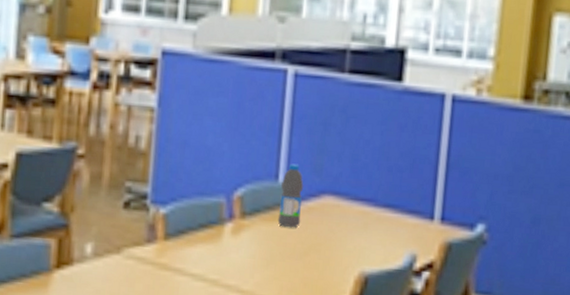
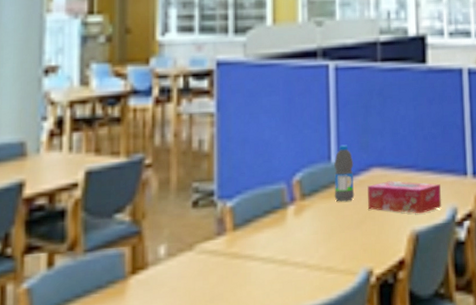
tissue box: none [314,212,401,255] -> present [368,181,442,214]

